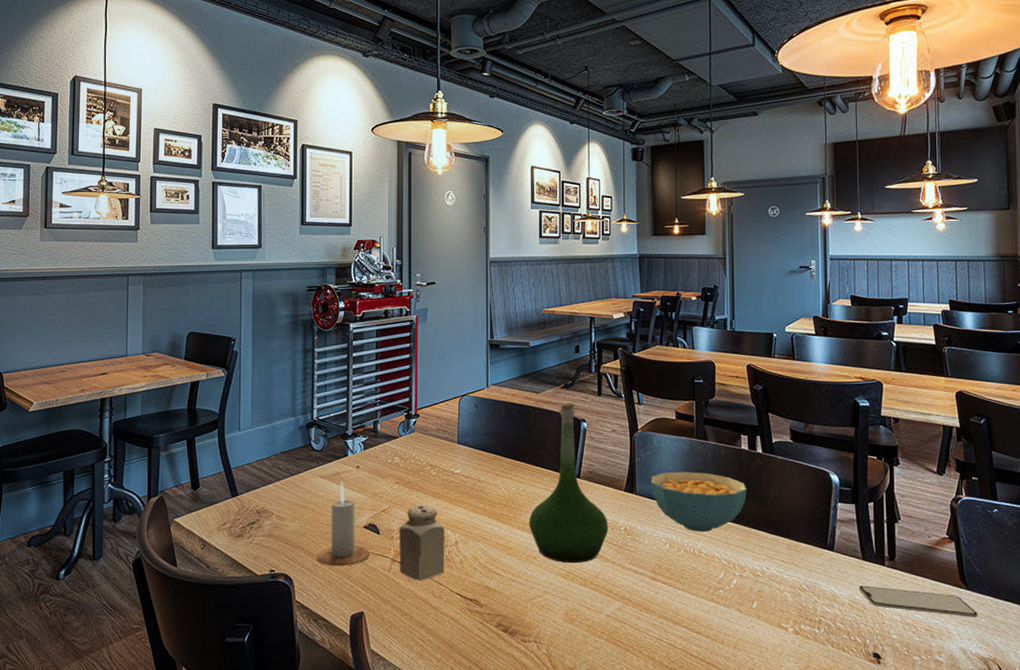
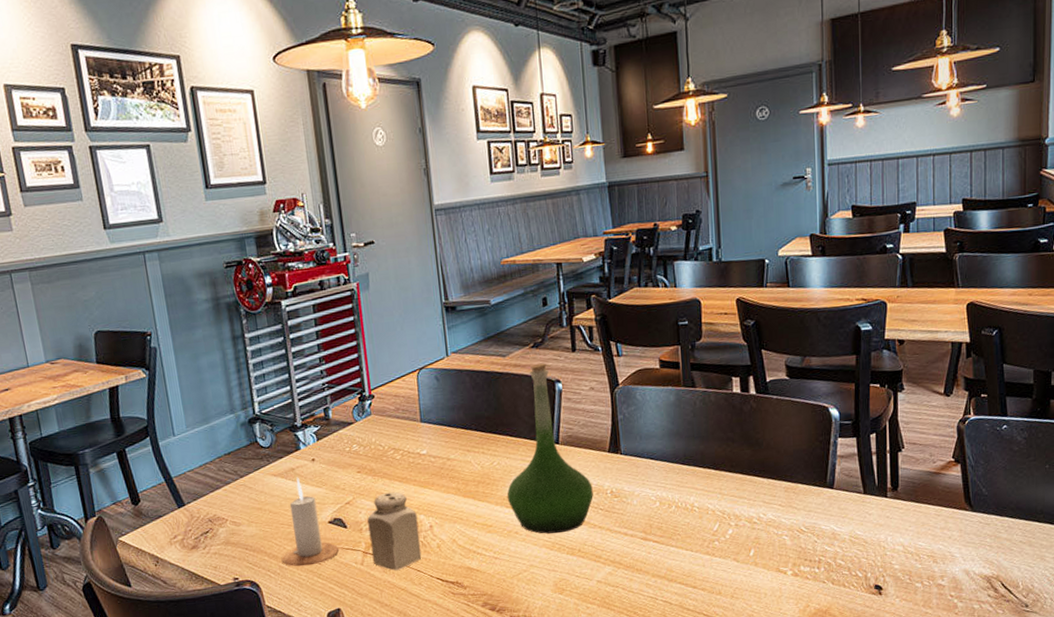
cereal bowl: present [650,471,747,532] -> none [635,422,740,486]
smartphone: present [859,585,978,618] -> none [861,518,983,540]

